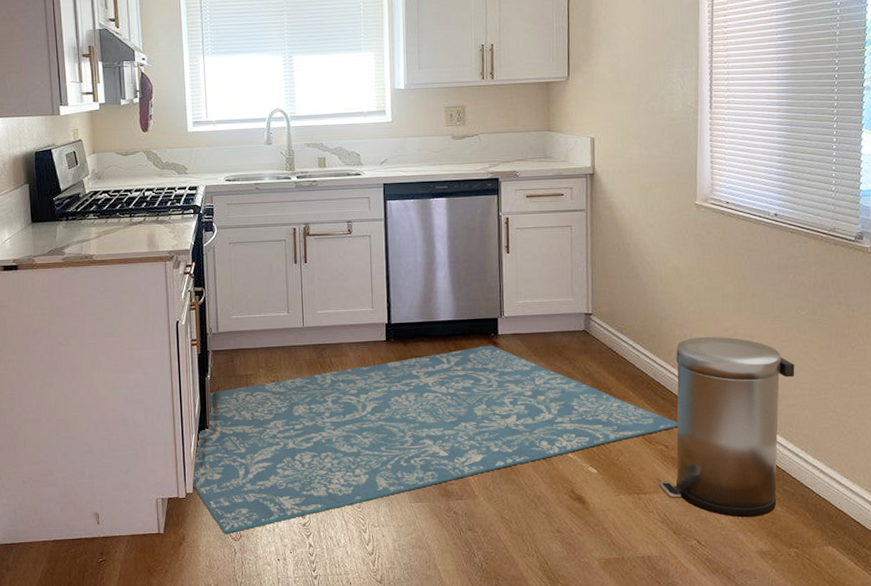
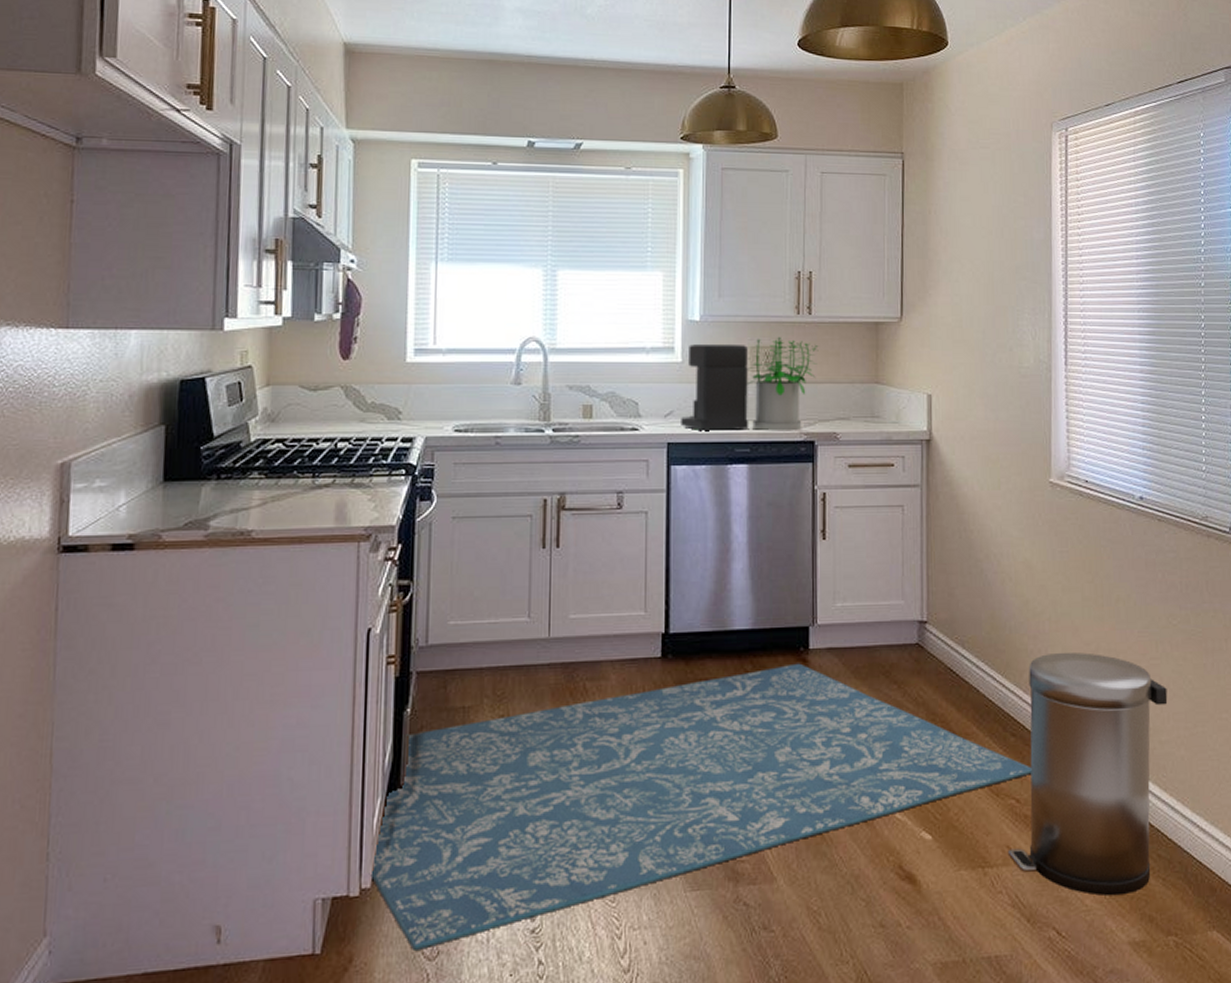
coffee maker: none [393,105,447,174] -> present [681,343,749,432]
potted plant: none [443,98,500,172] -> present [746,336,819,431]

